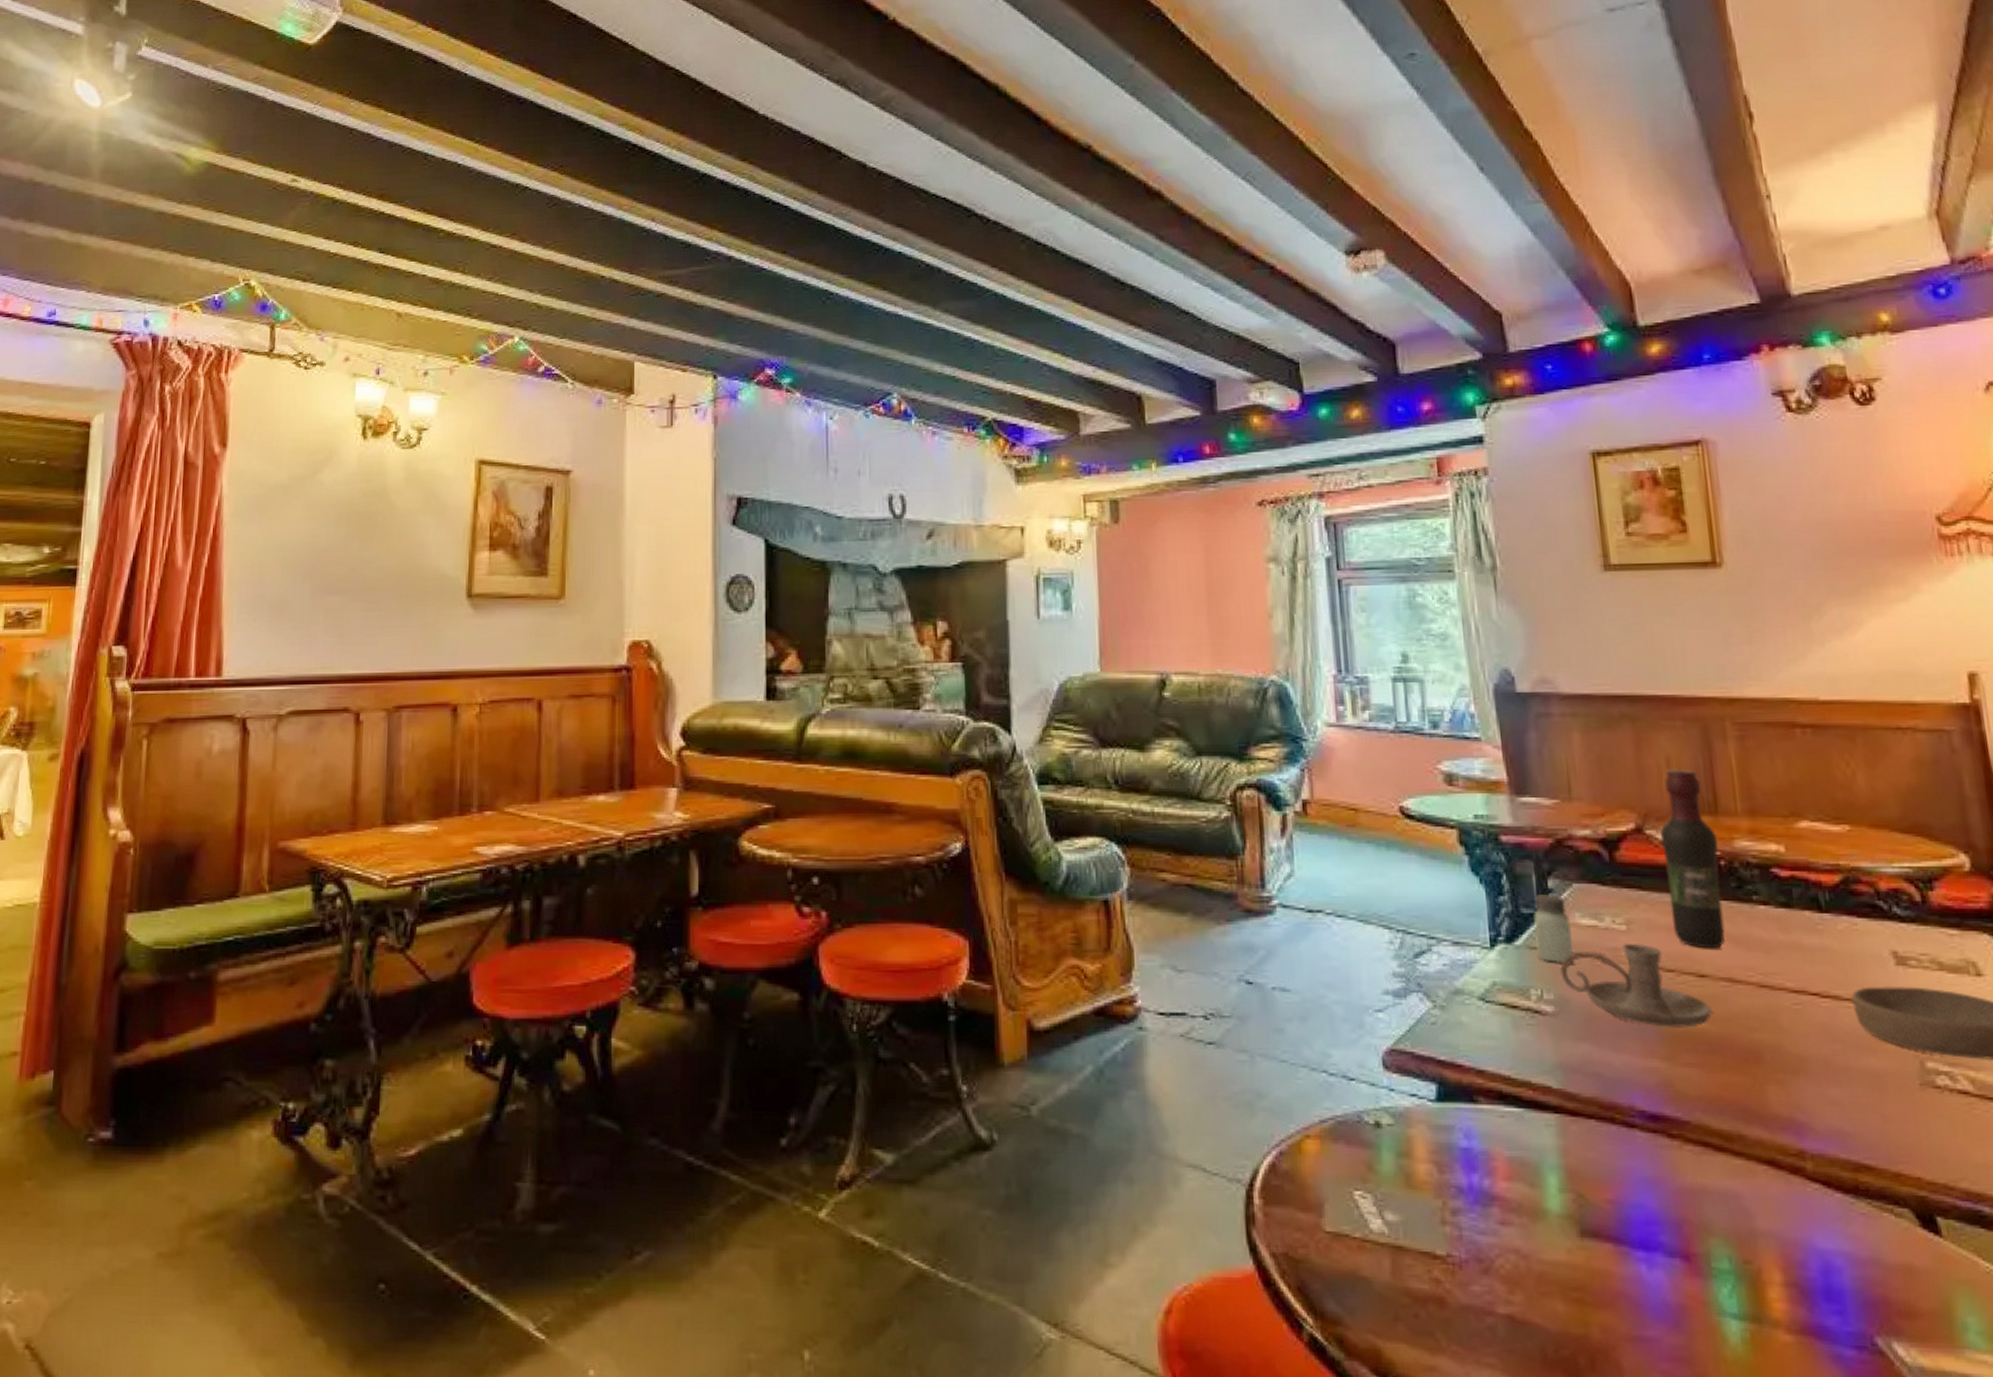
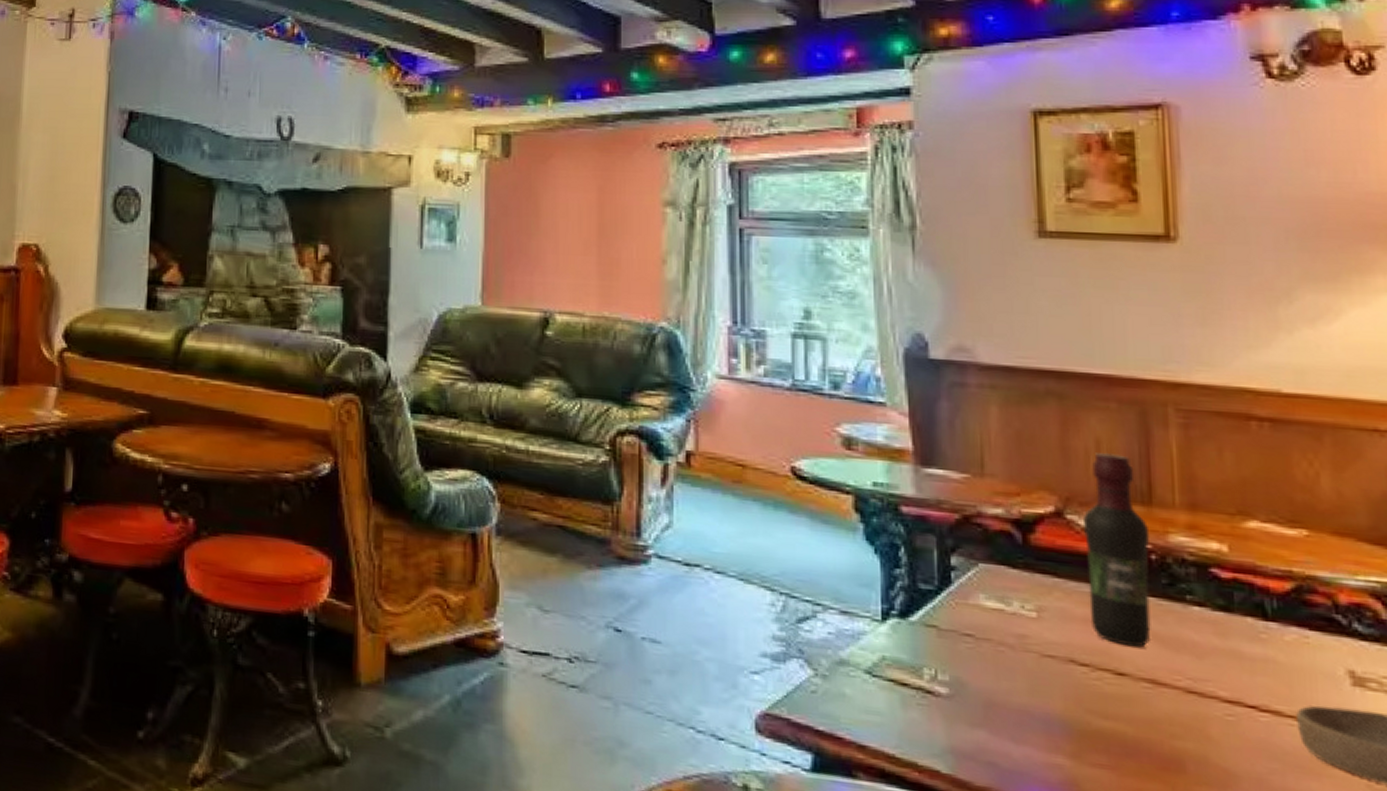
saltshaker: present [1533,895,1574,964] -> none [932,571,974,647]
candle holder: present [1560,944,1712,1028] -> none [958,632,1129,728]

